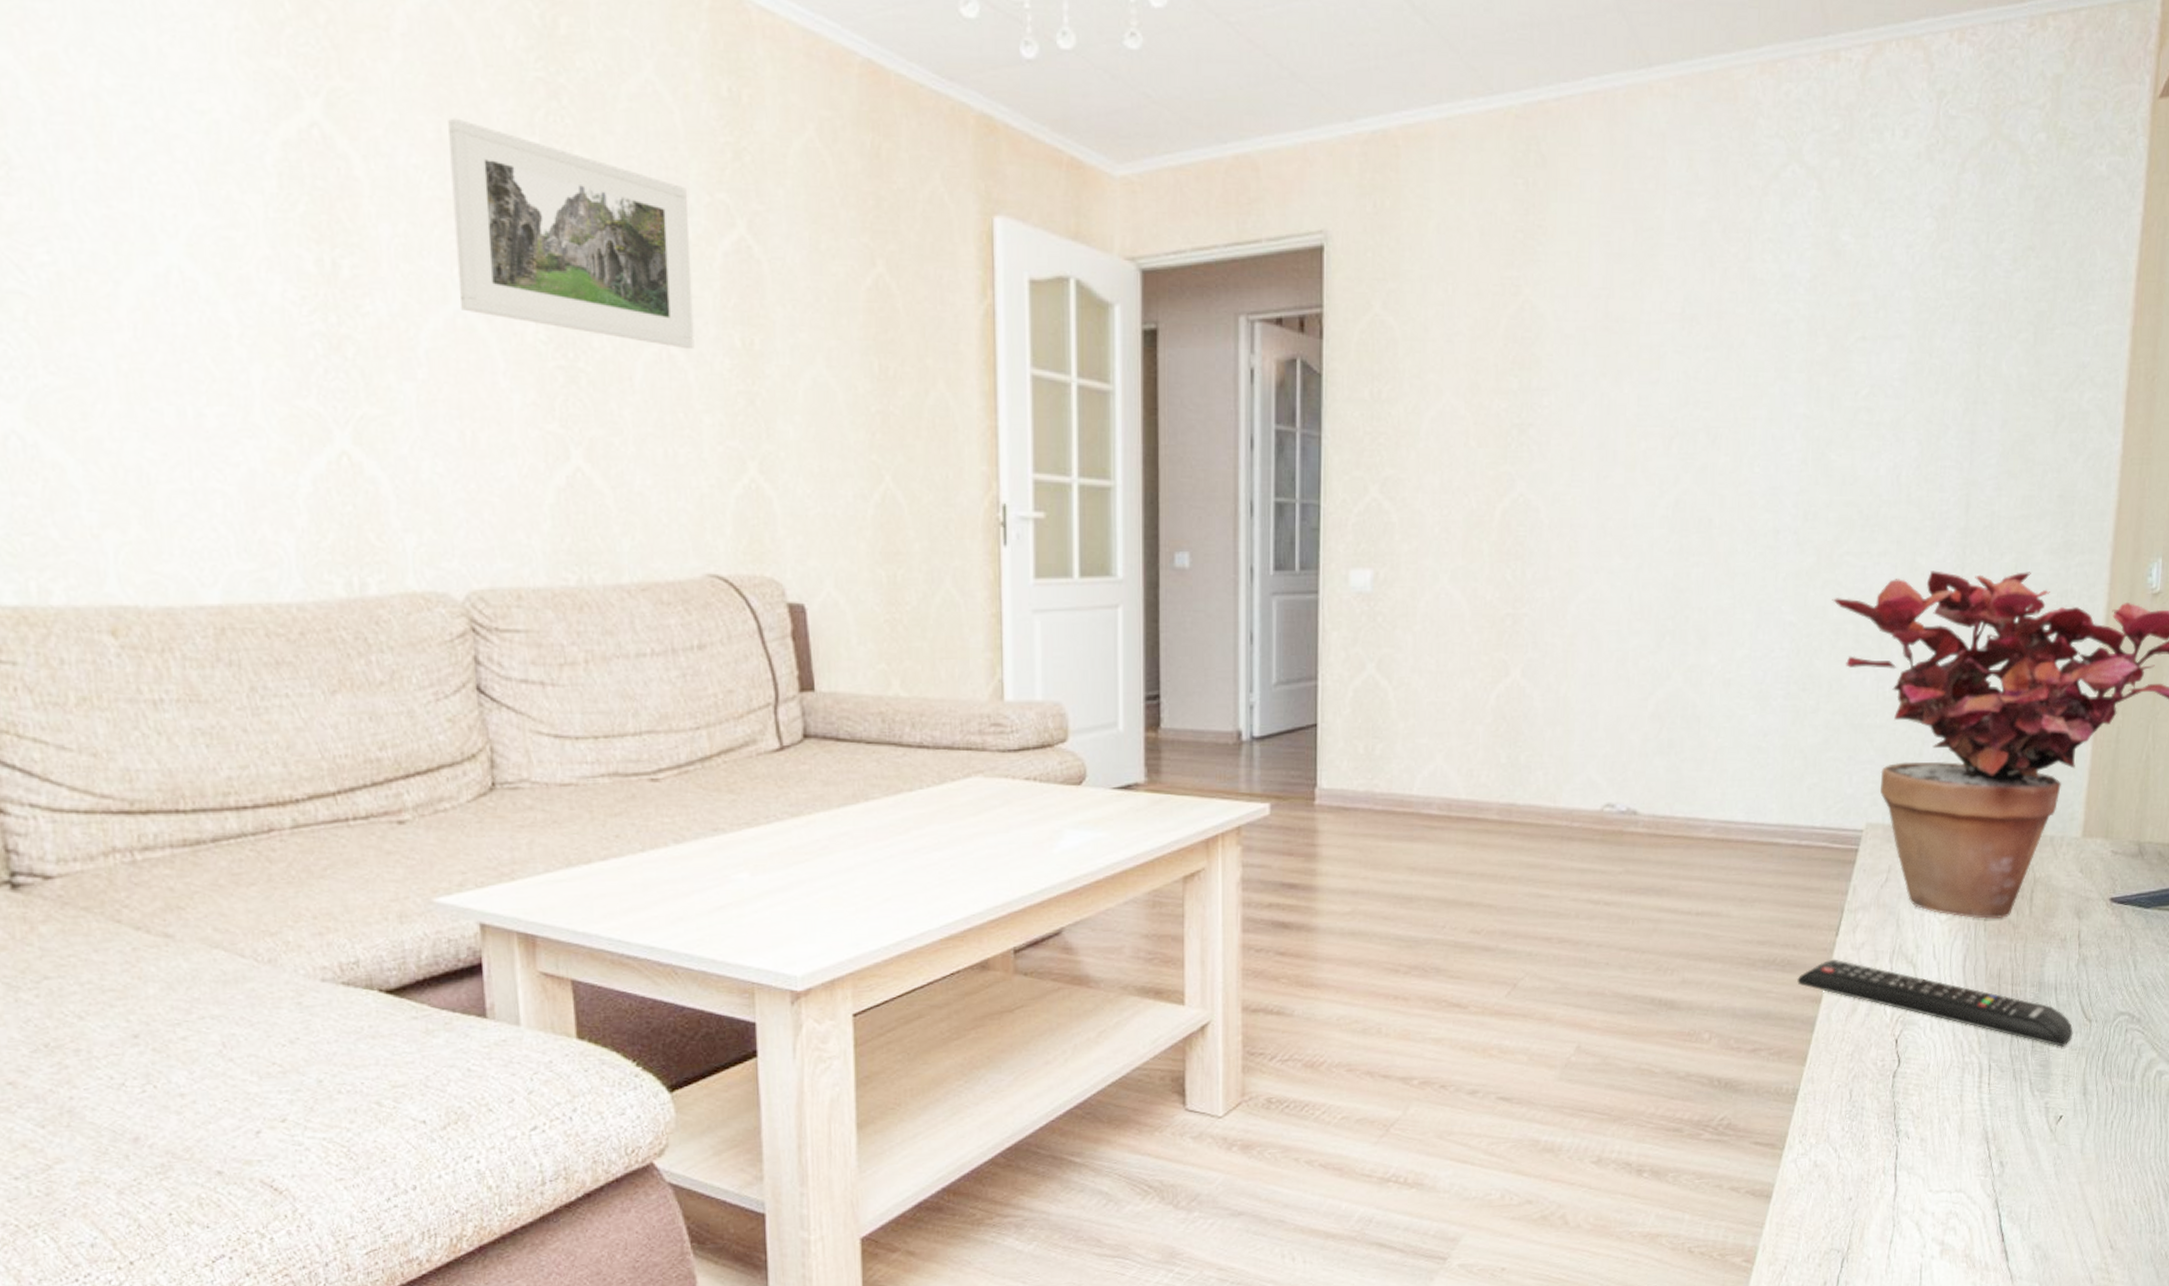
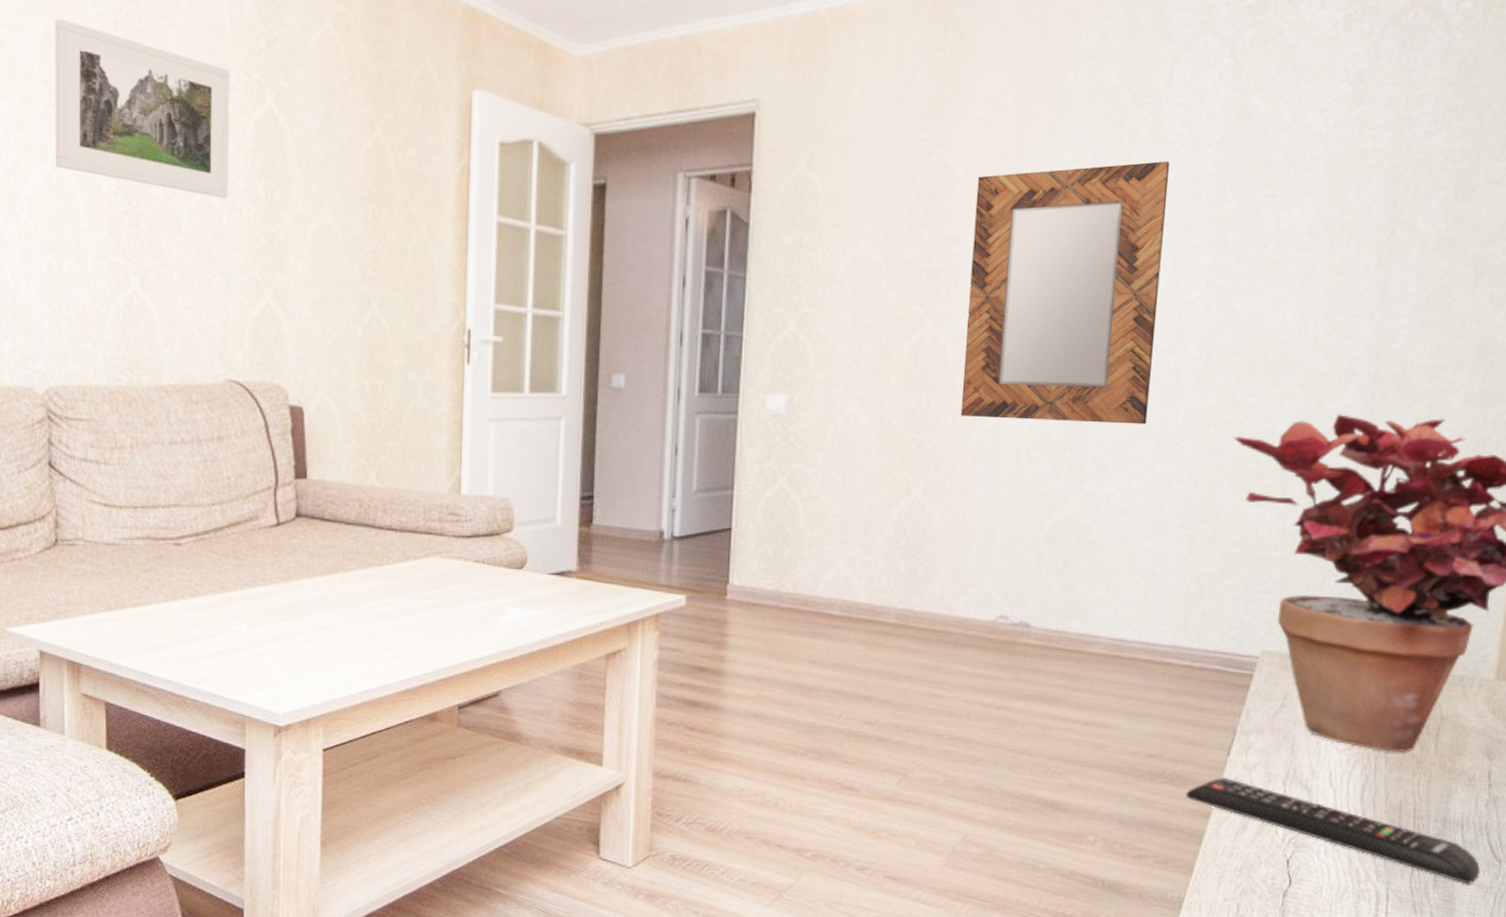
home mirror: none [1558,301,1762,589] -> present [960,160,1170,425]

